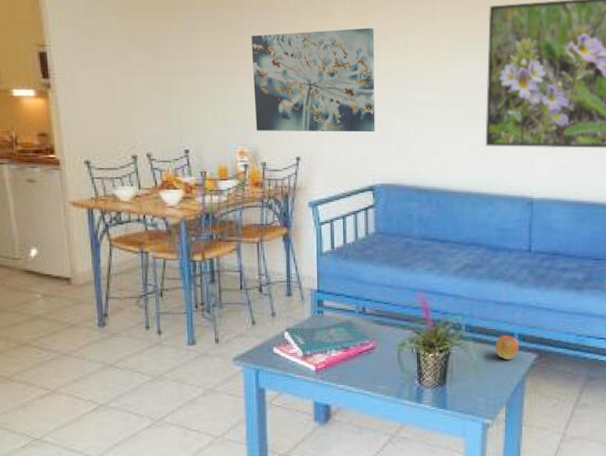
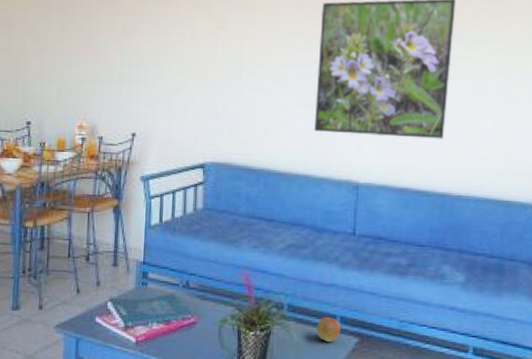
wall art: present [251,27,375,132] -> none [96,17,213,113]

